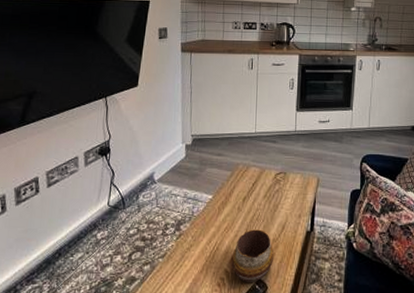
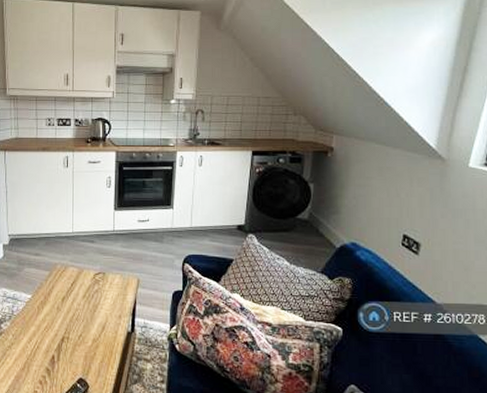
decorative bowl: present [231,229,274,282] -> none [52,329,95,381]

